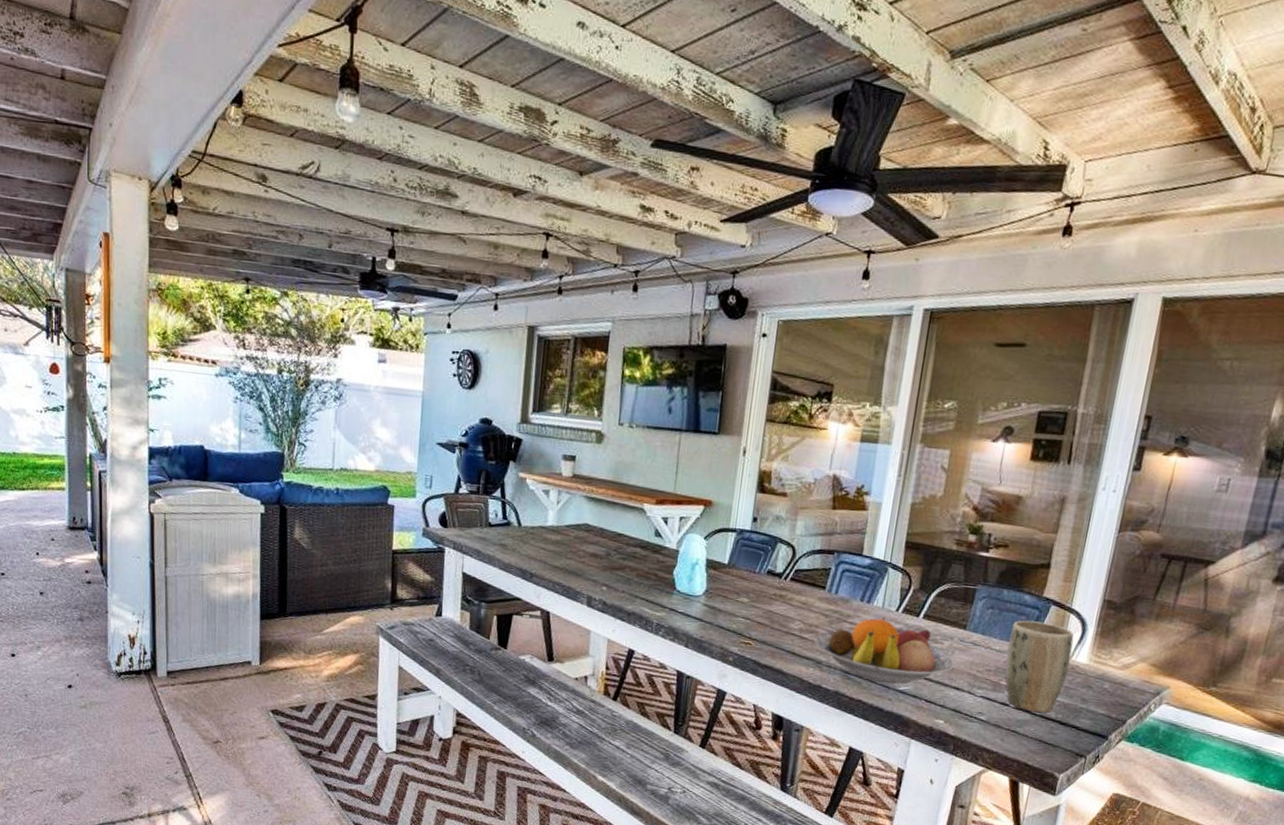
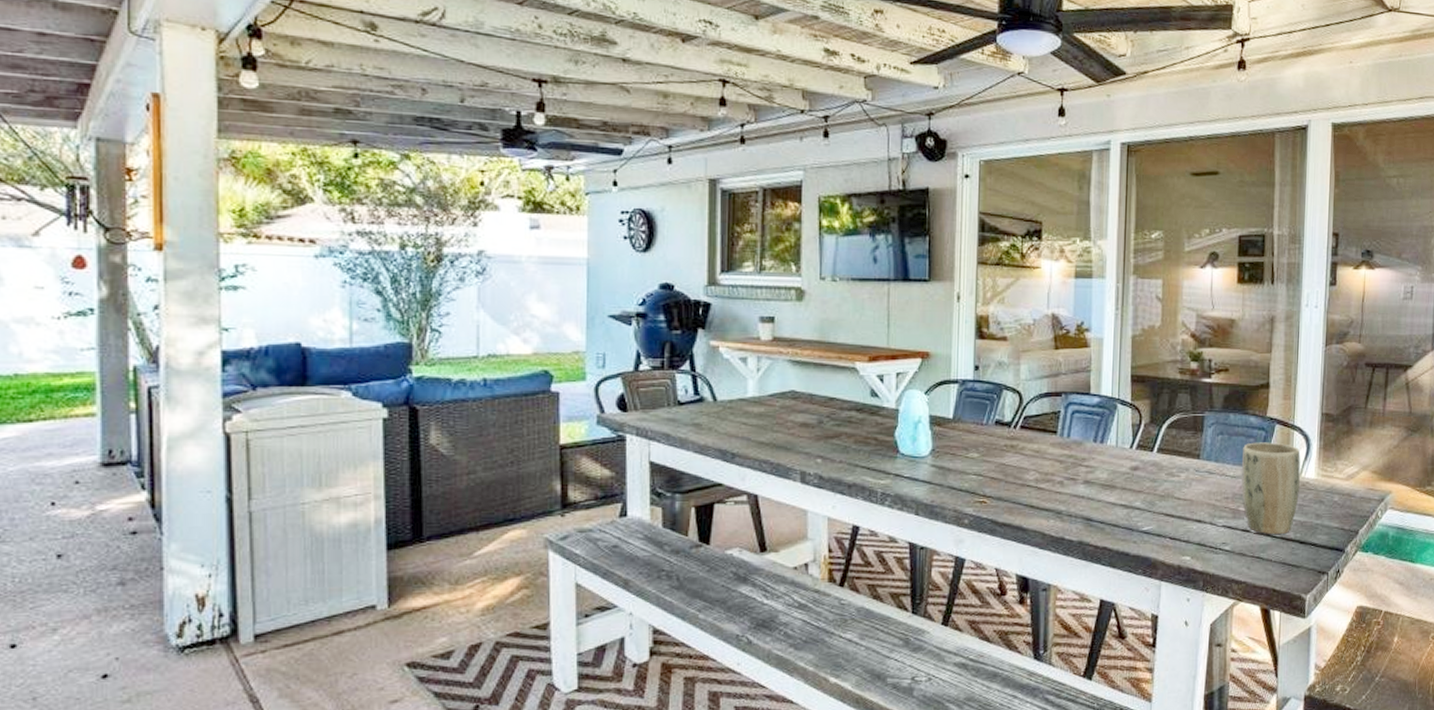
fruit bowl: present [815,617,955,684] -> none [1052,456,1194,525]

